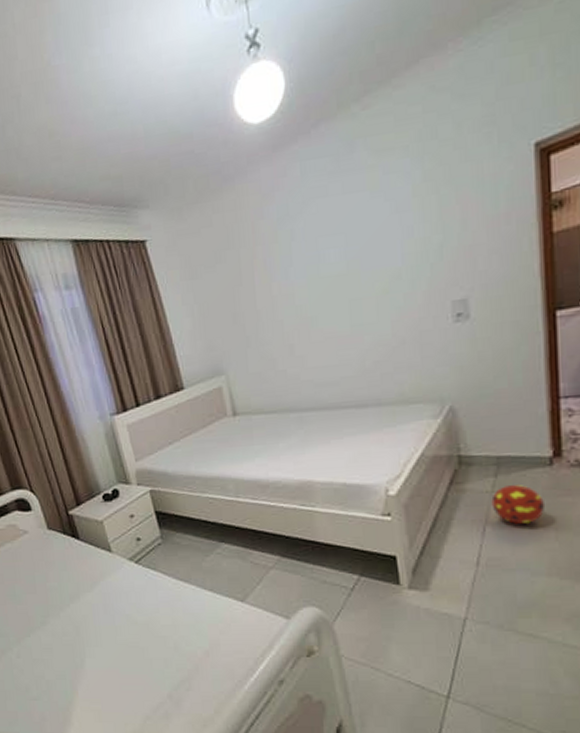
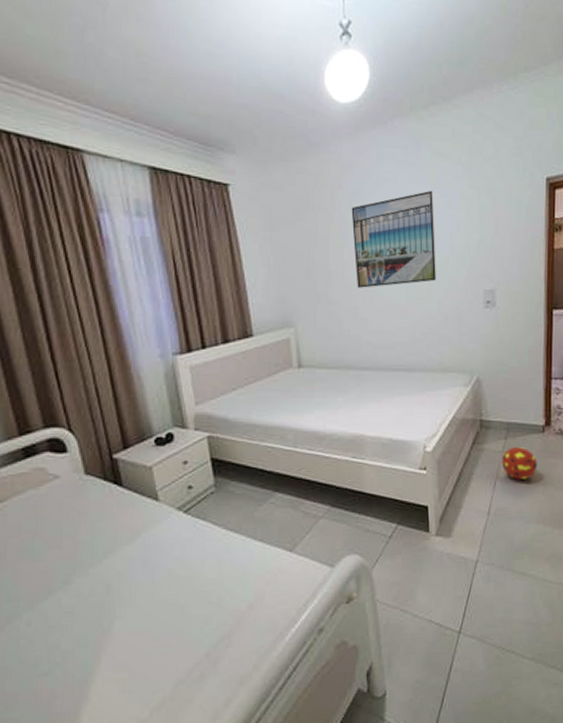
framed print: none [276,195,386,323] -> present [351,190,436,288]

